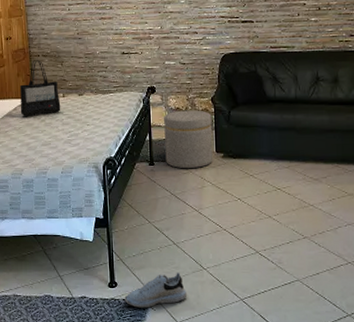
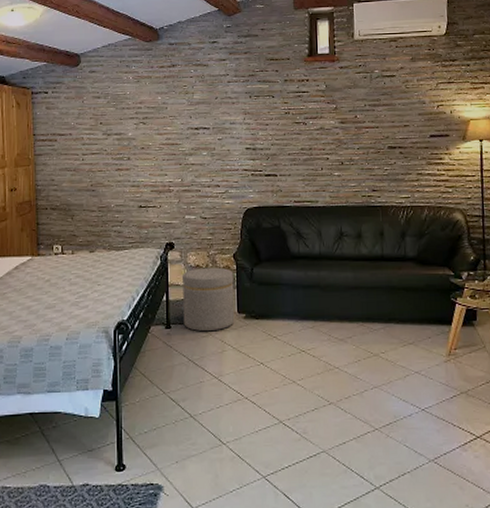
tote bag: present [20,60,61,117] -> none [22,213,69,277]
shoe: present [124,273,188,308] -> none [133,450,205,494]

